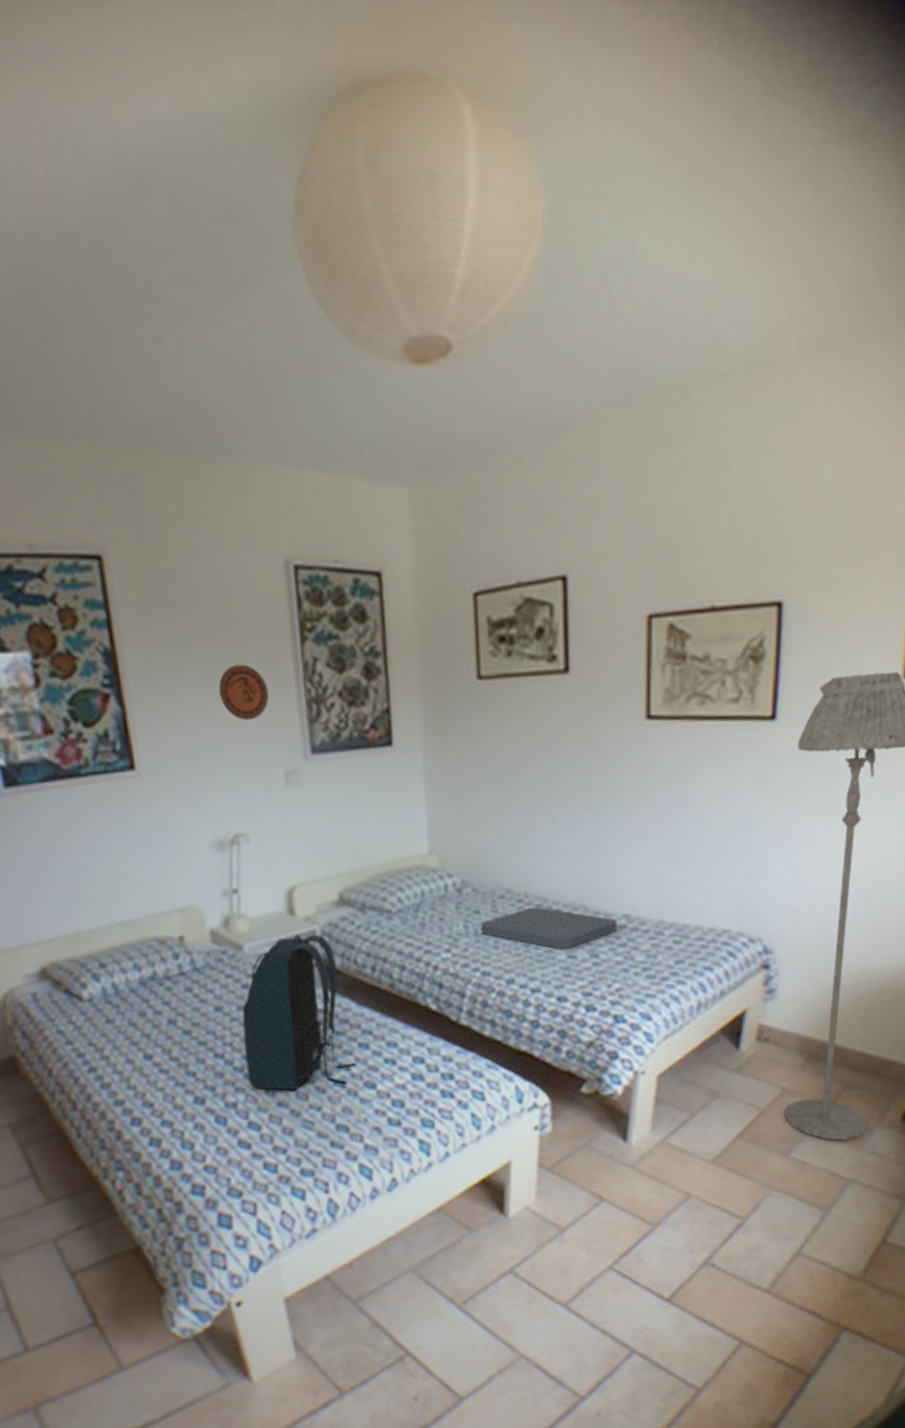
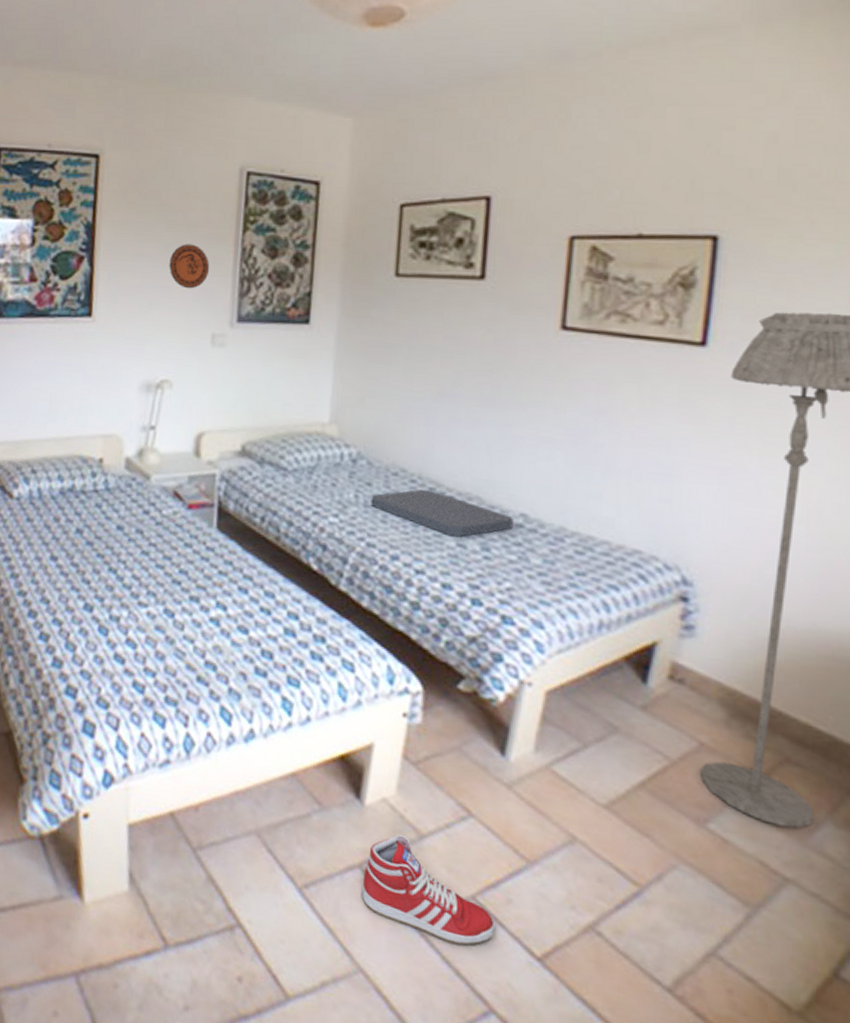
backpack: present [242,934,357,1090] -> none [133,475,234,624]
sneaker: none [514,1234,630,1310] -> present [361,834,495,946]

